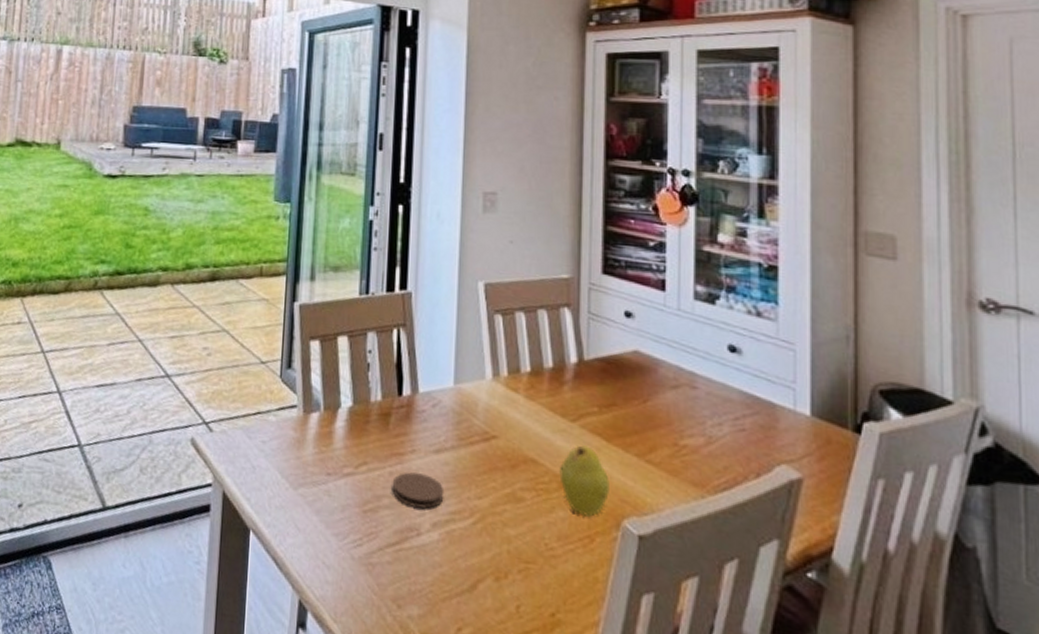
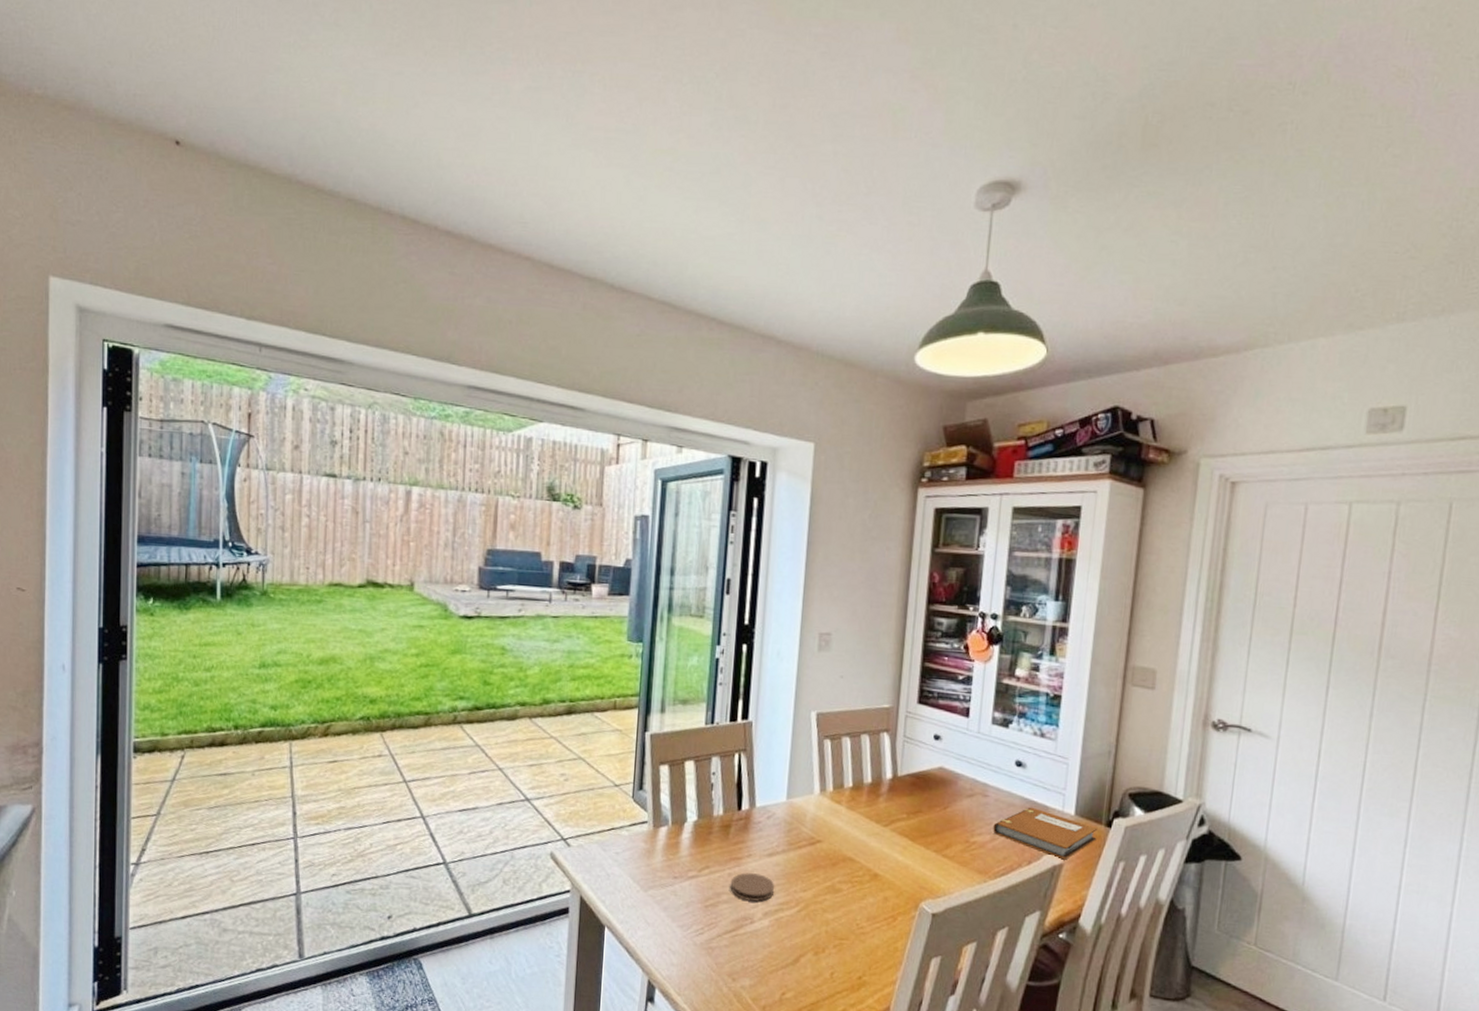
fruit: present [559,445,610,518] -> none [871,845,912,902]
notebook: none [707,403,843,474] -> present [993,807,1098,860]

